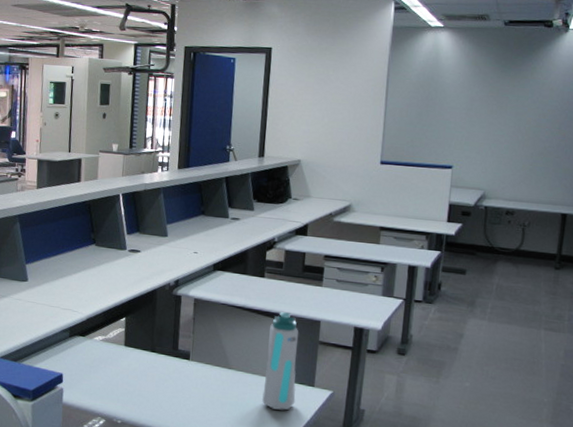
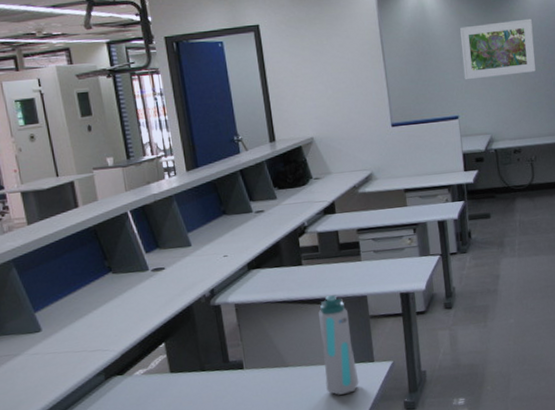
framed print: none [467,79,554,136] -> present [460,18,536,80]

